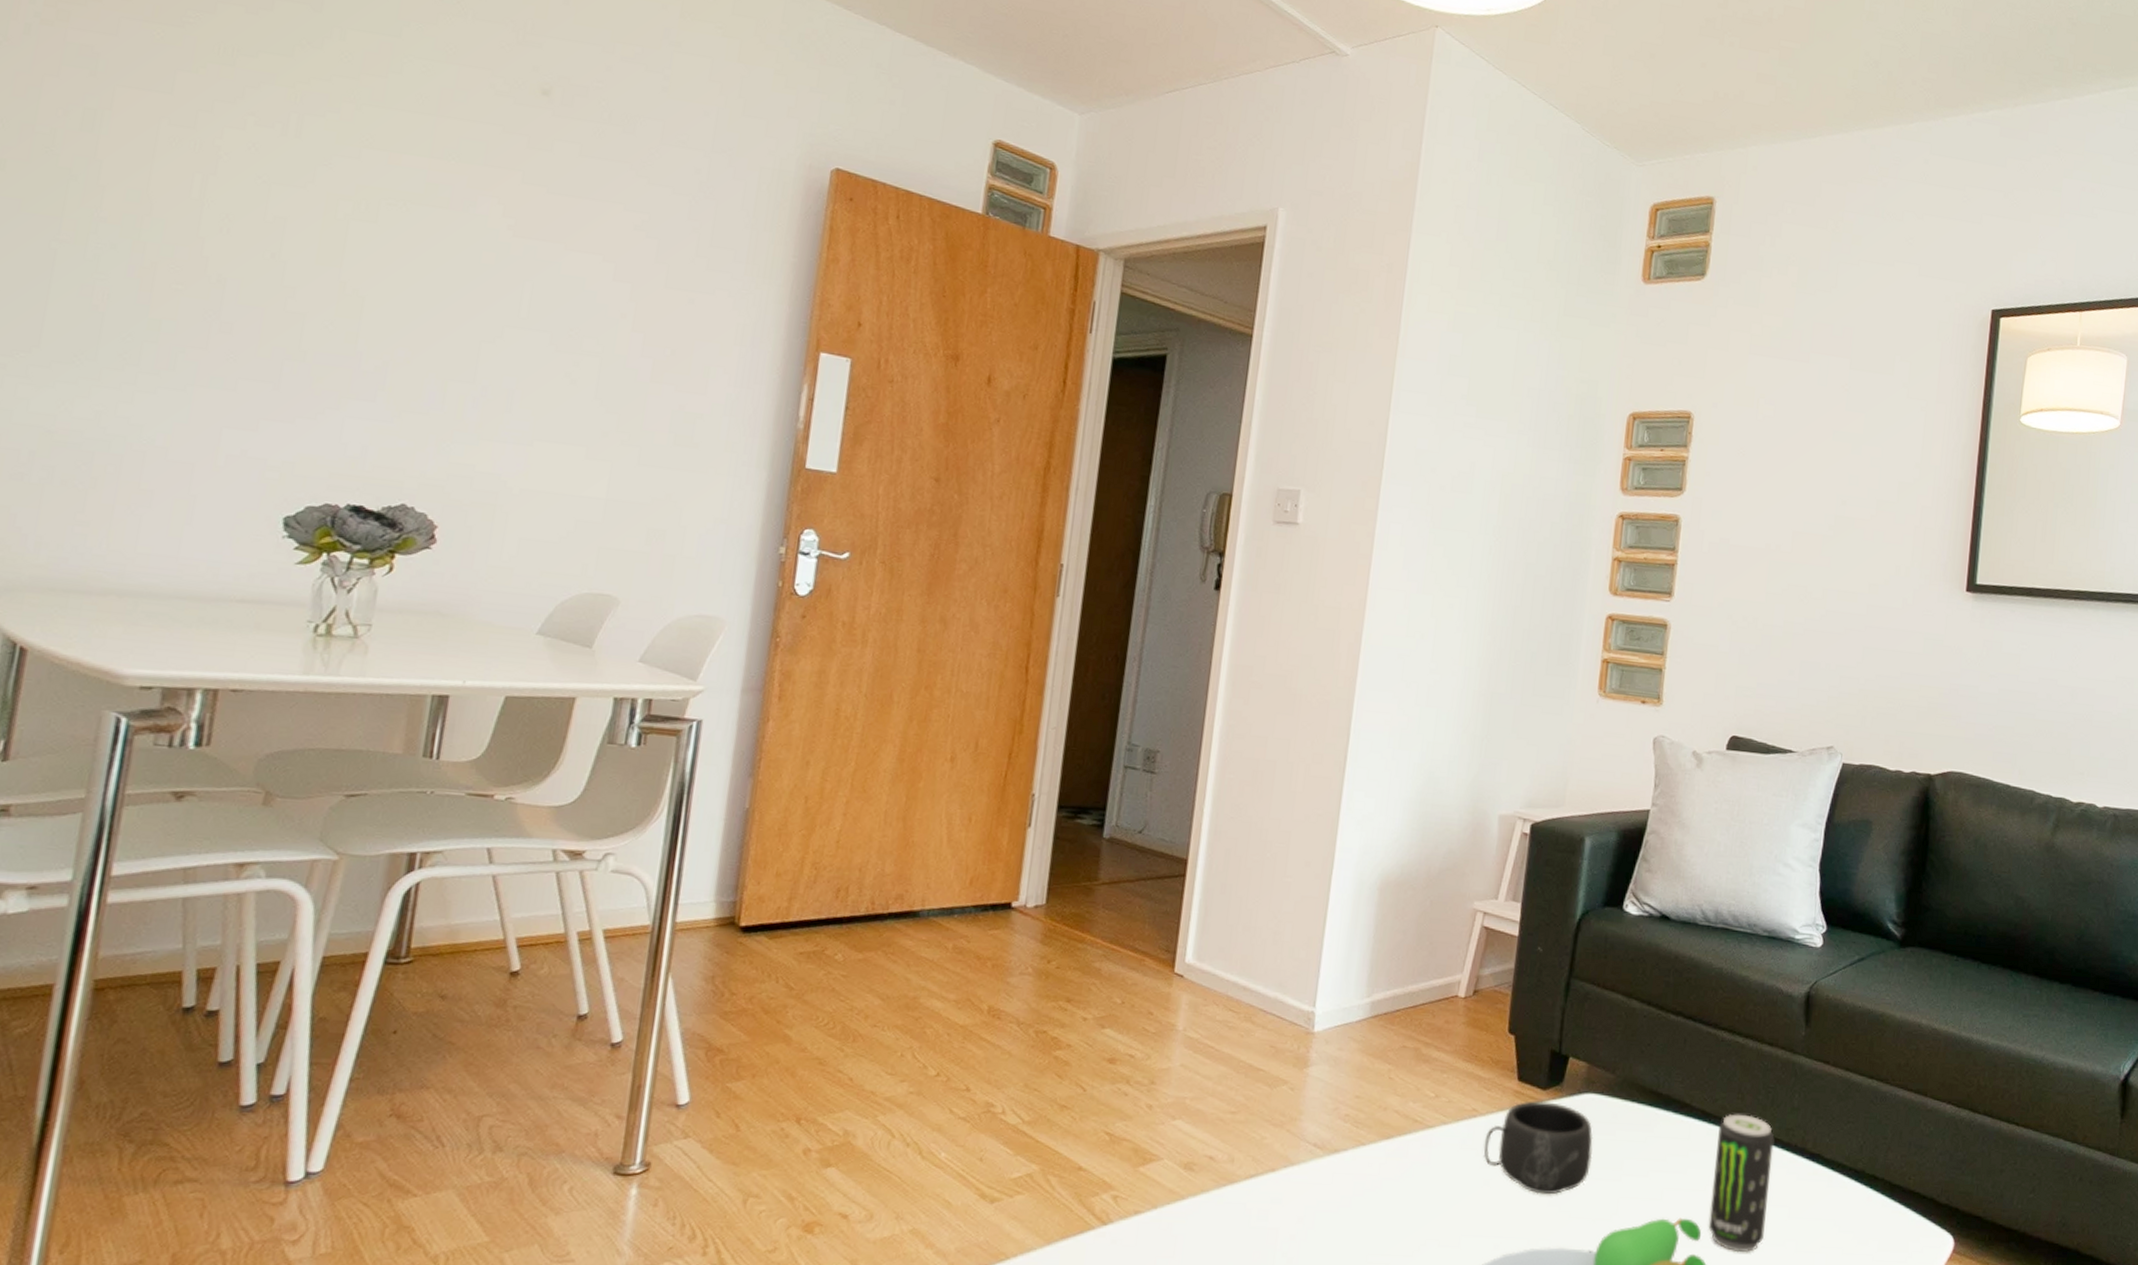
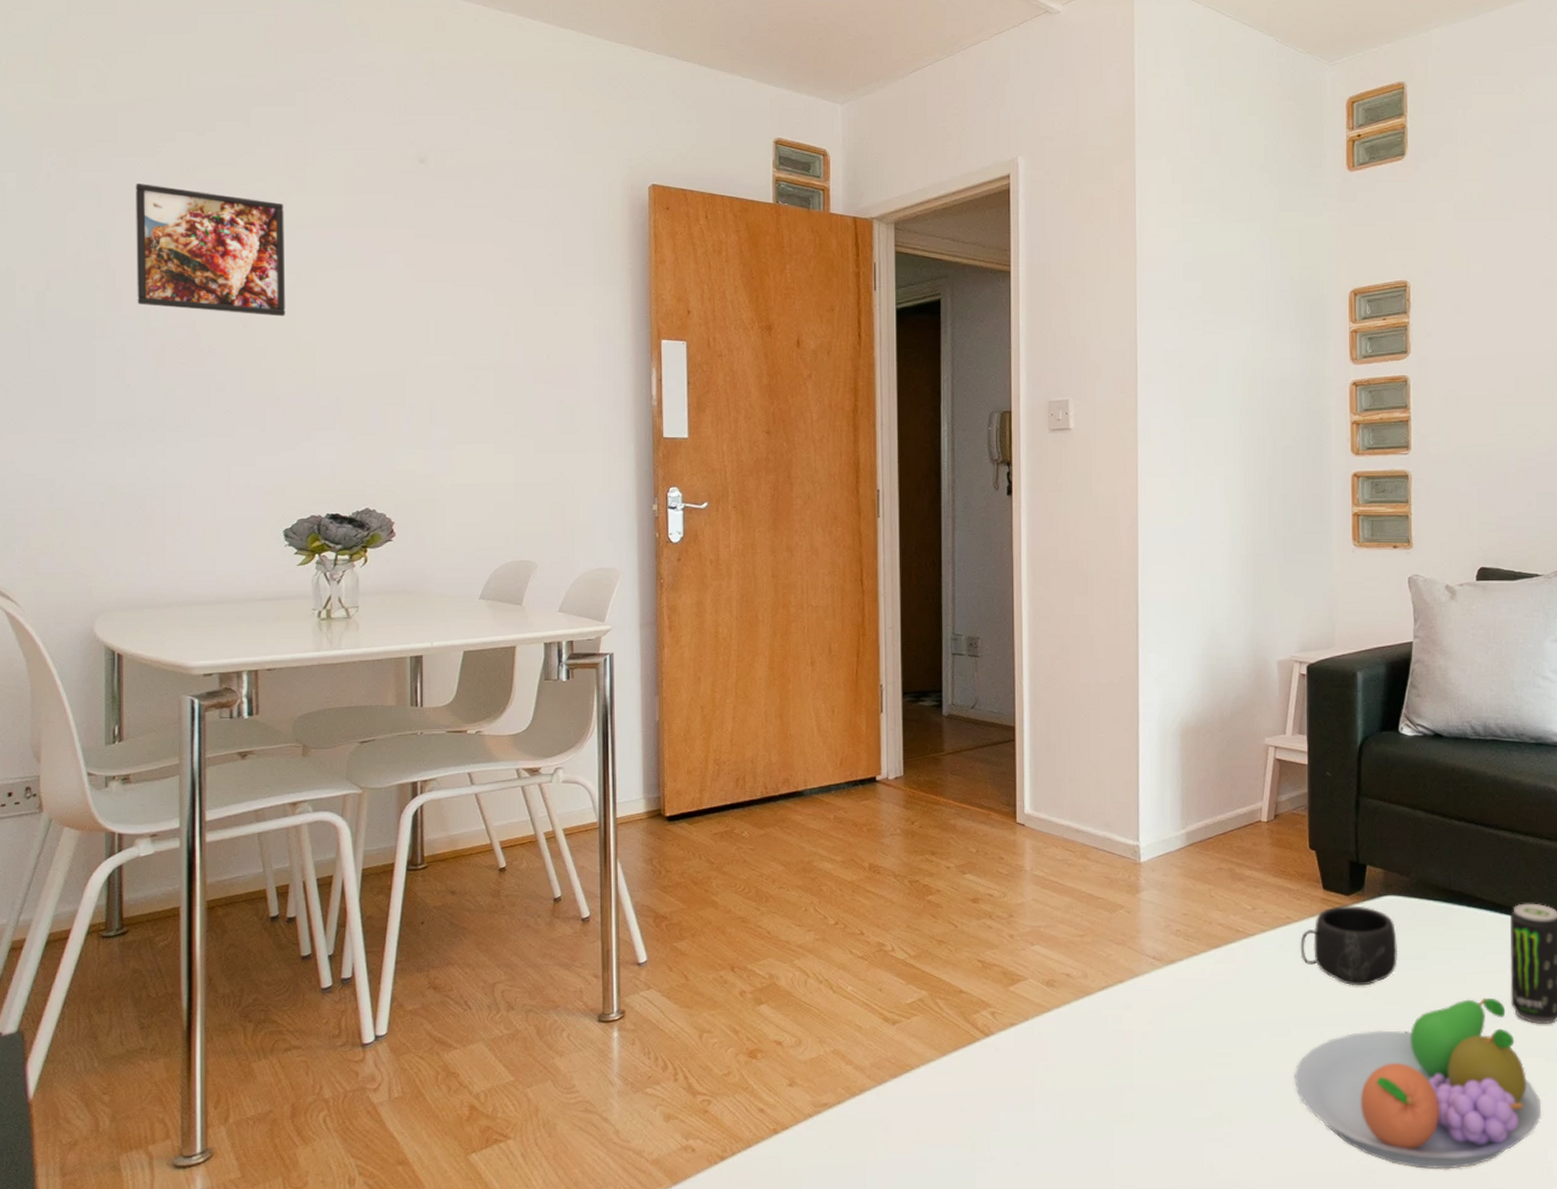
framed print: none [126,56,352,253] -> present [136,182,285,317]

